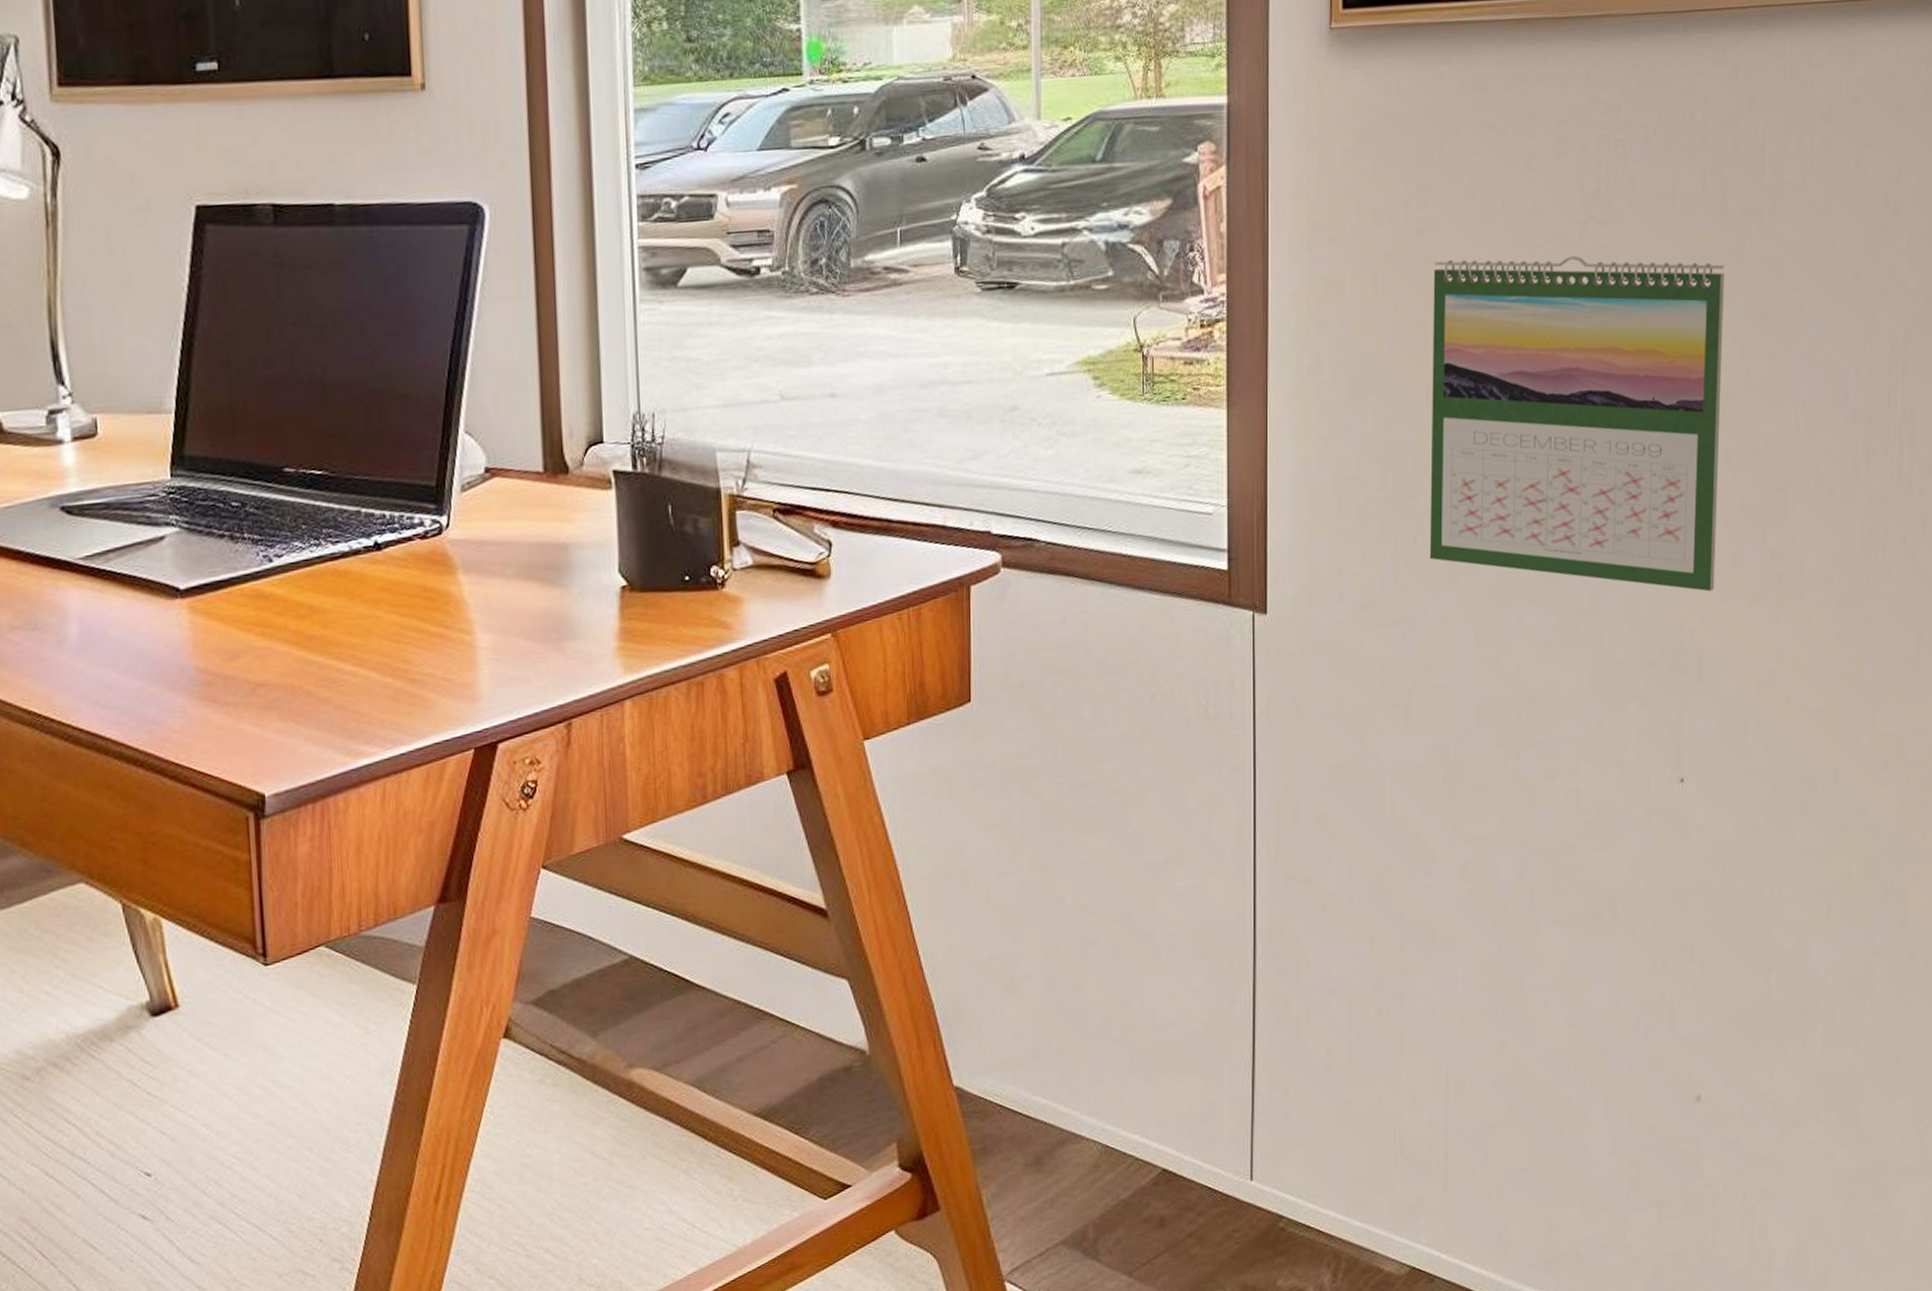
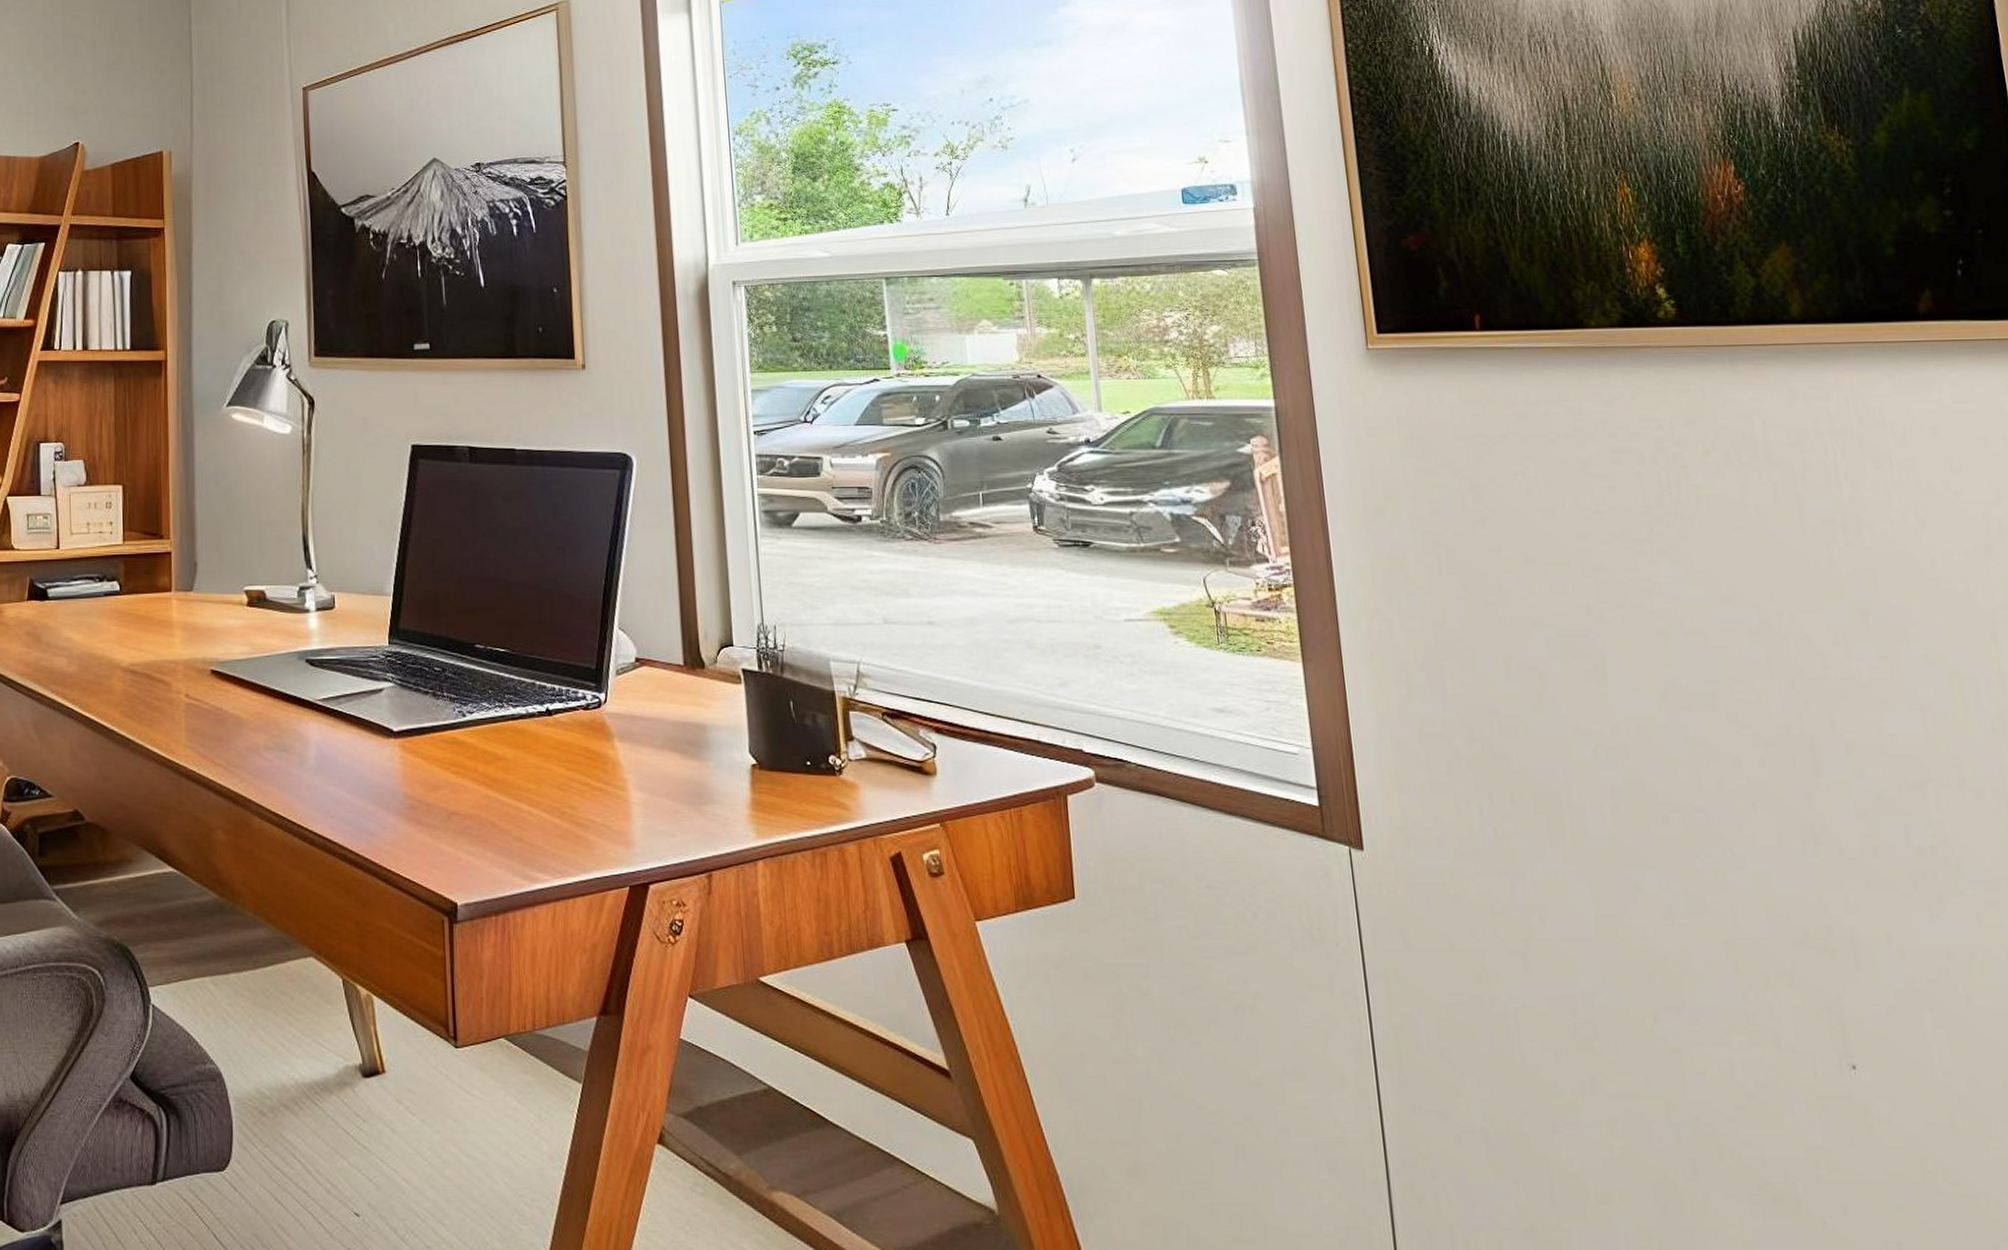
calendar: present [1429,256,1725,592] -> none [1497,548,1858,879]

